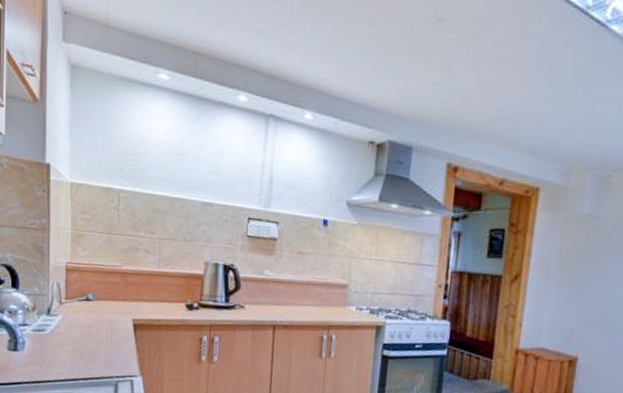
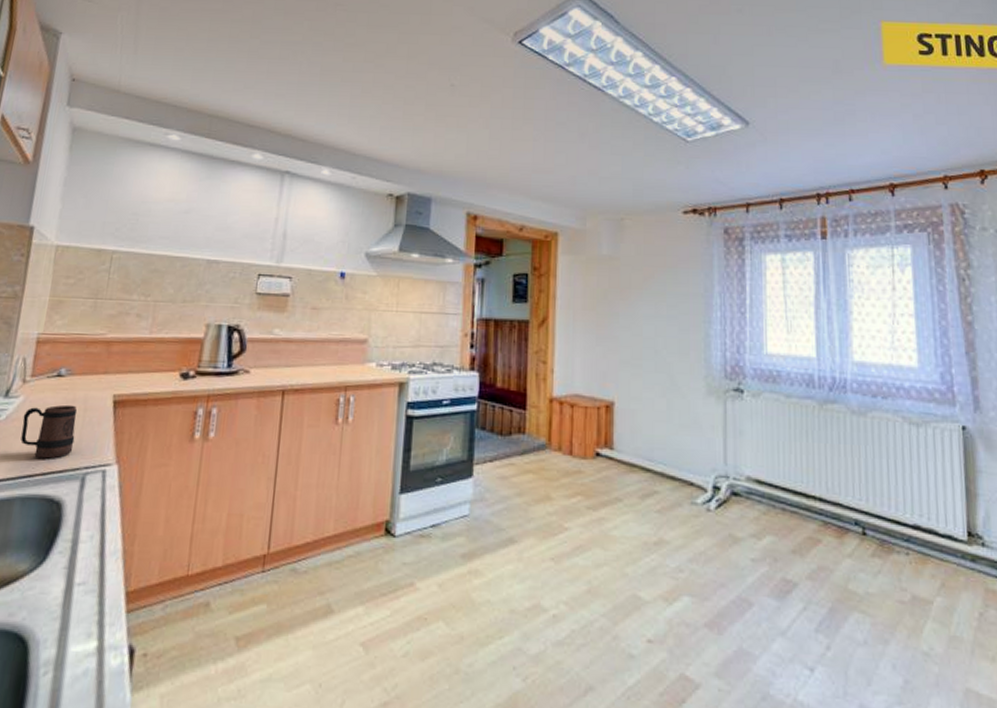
mug: none [64,324,106,368] -> present [20,404,78,459]

